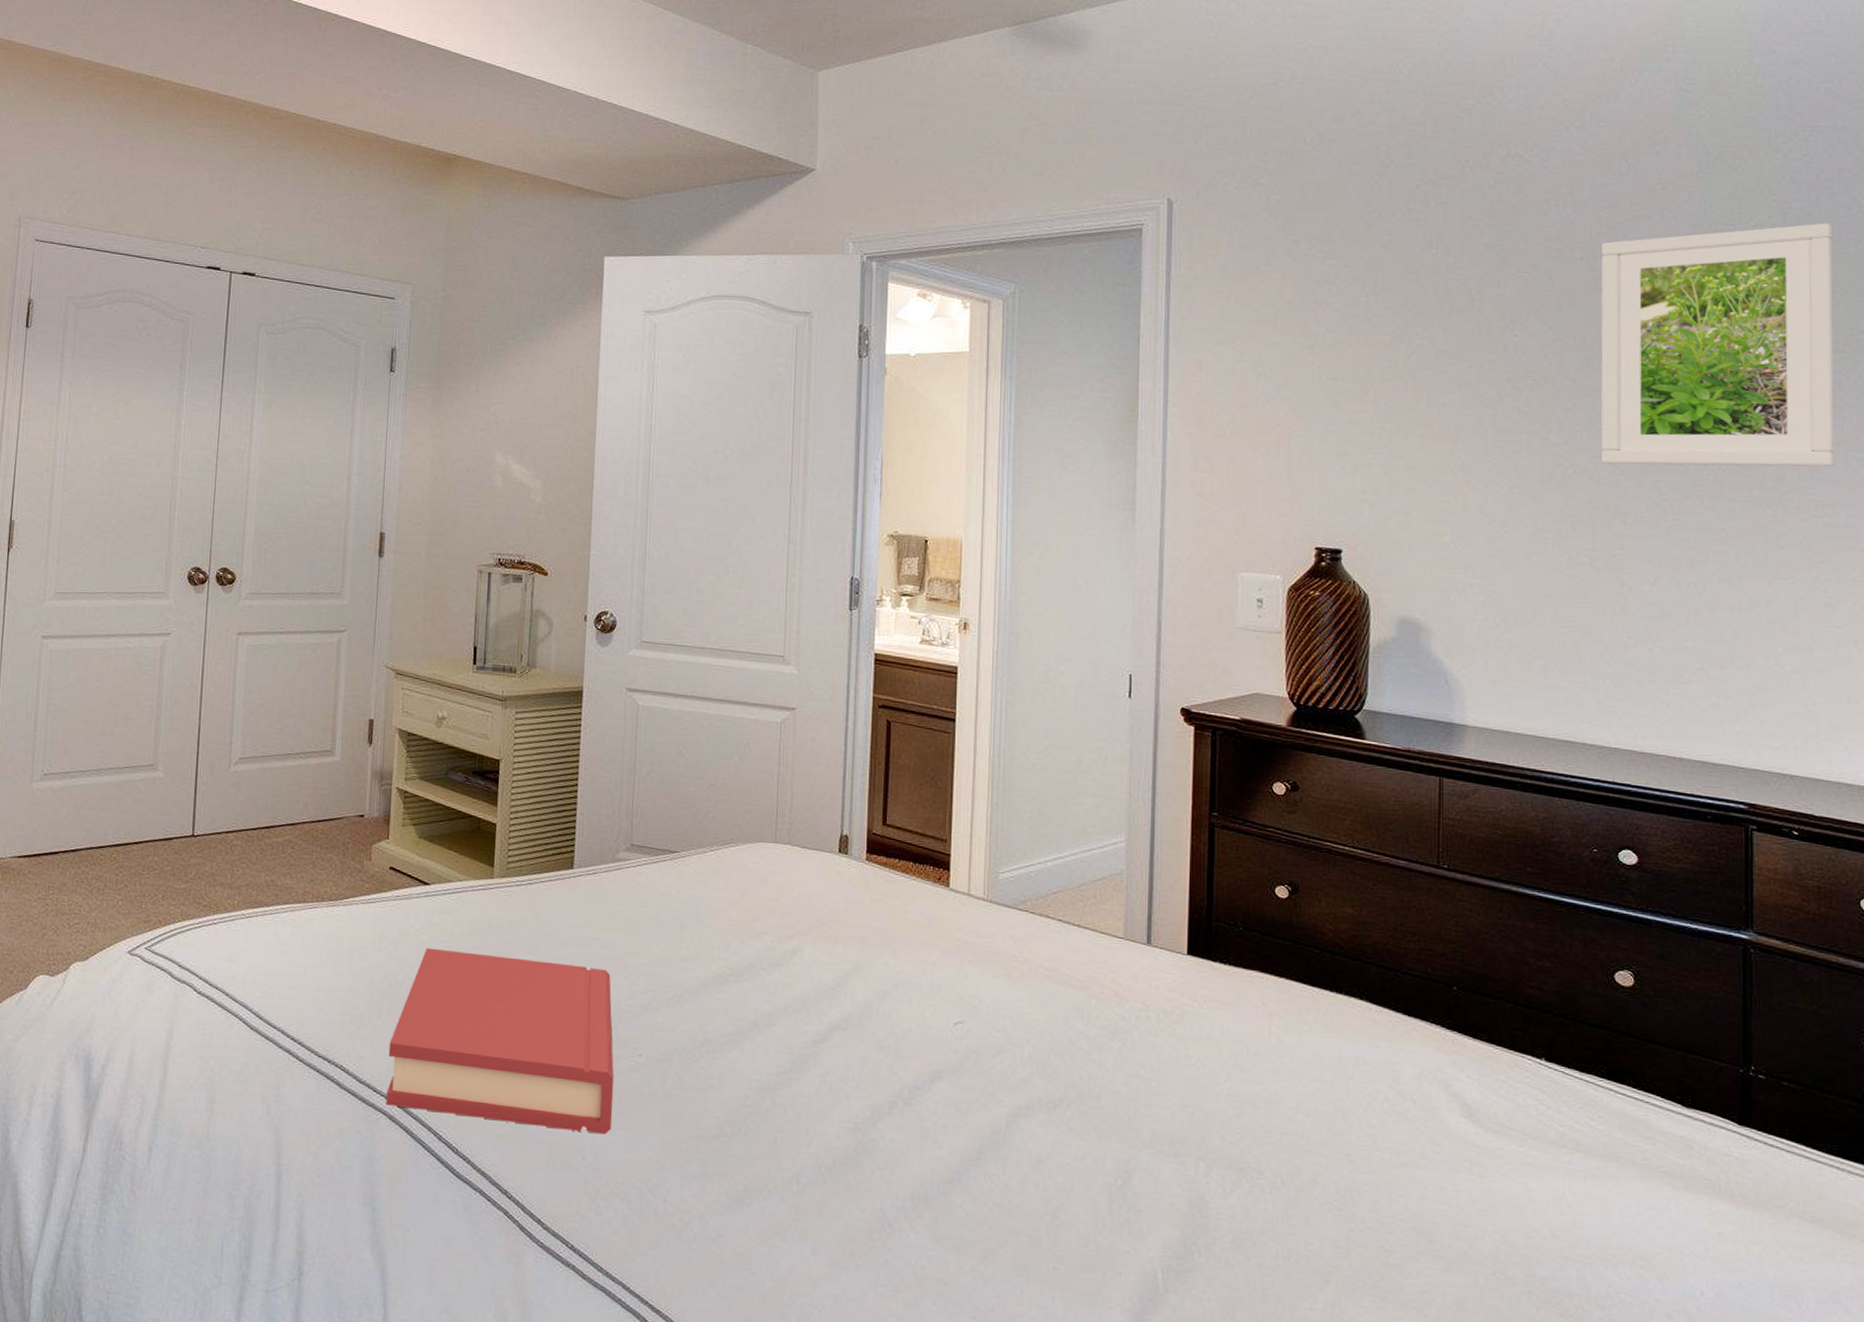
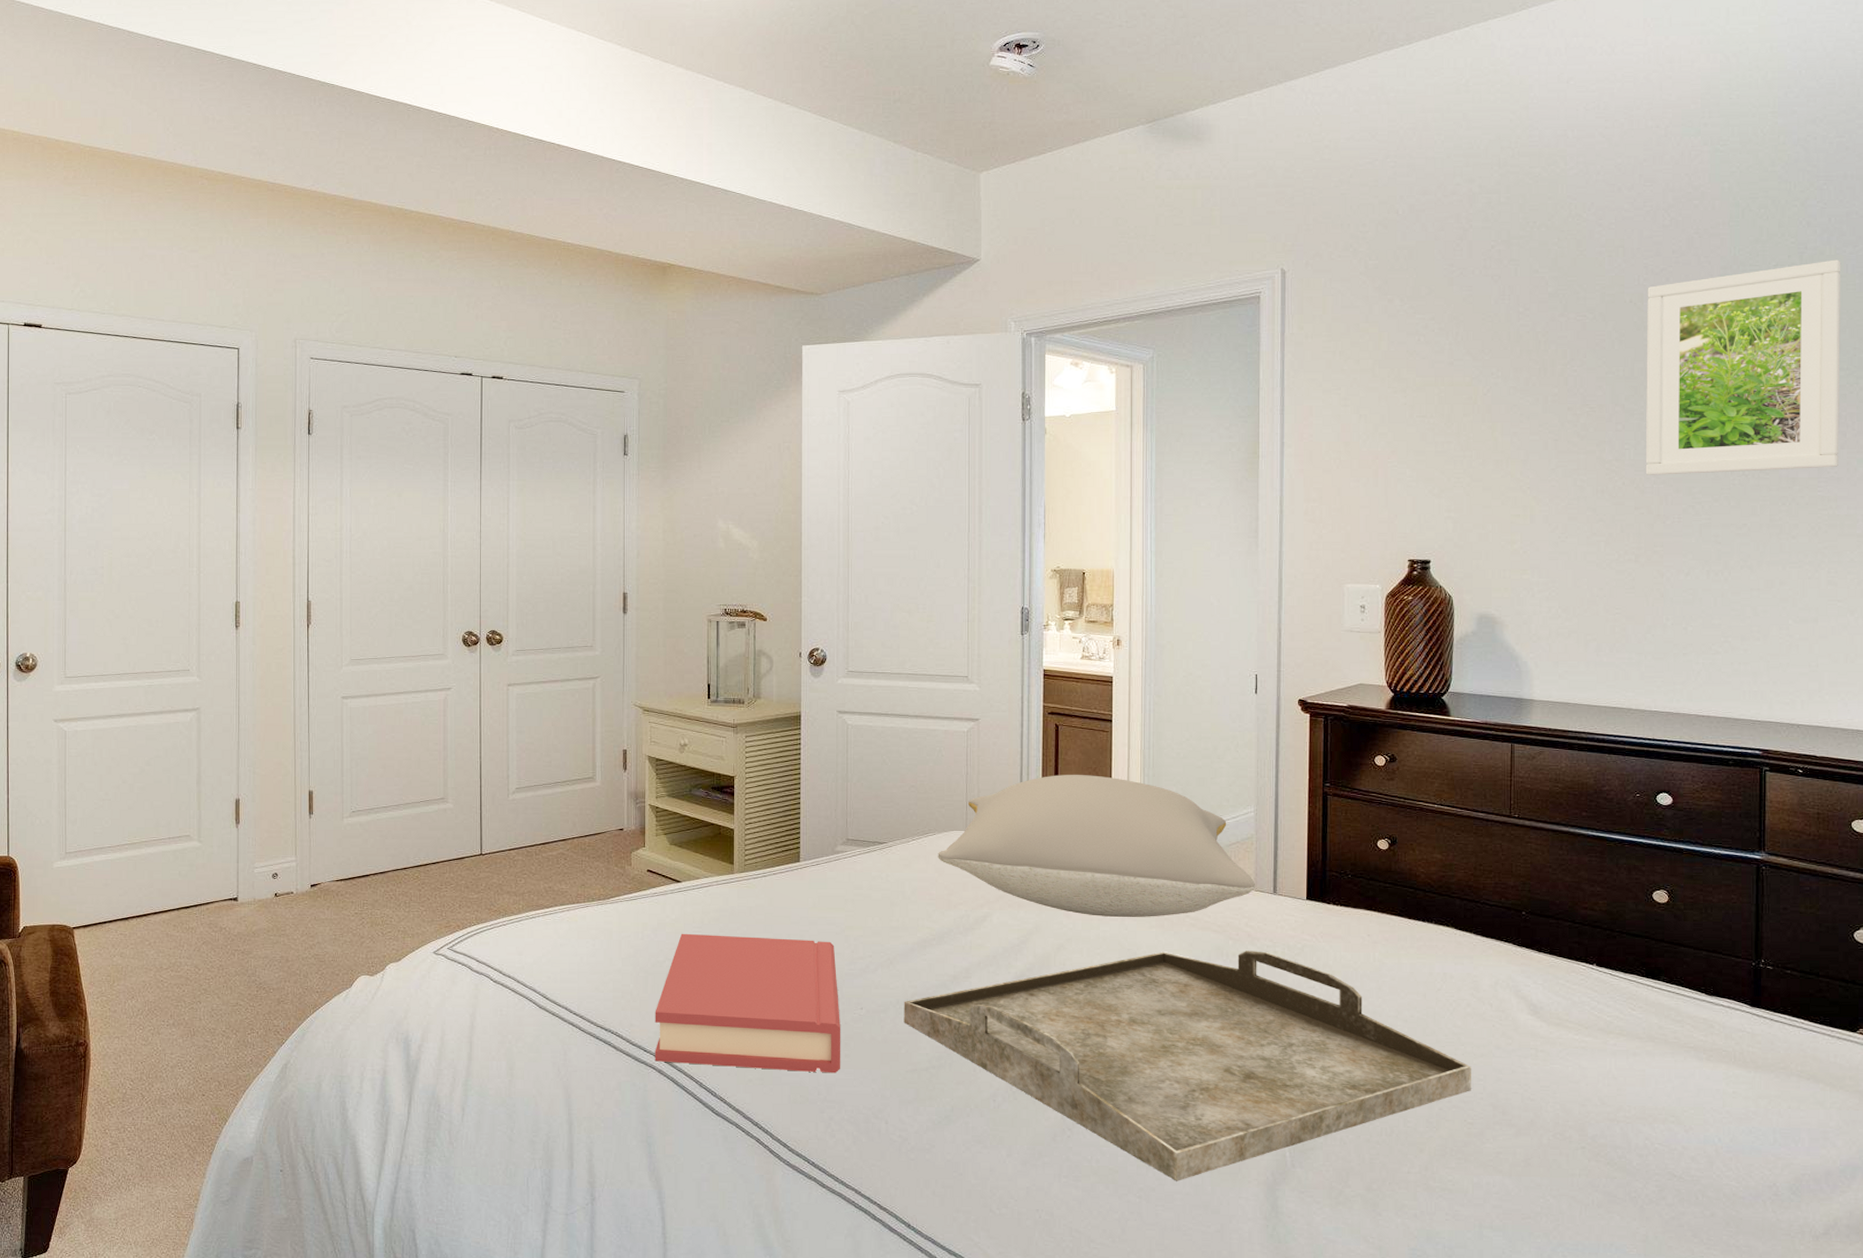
serving tray: none [690,1008,1389,1301] -> present [904,951,1471,1181]
pillow: none [740,781,1126,965] -> present [938,775,1256,918]

